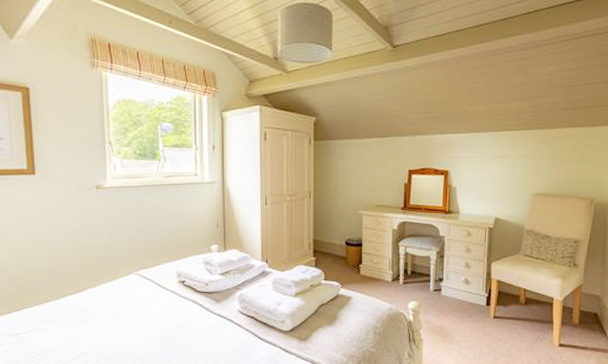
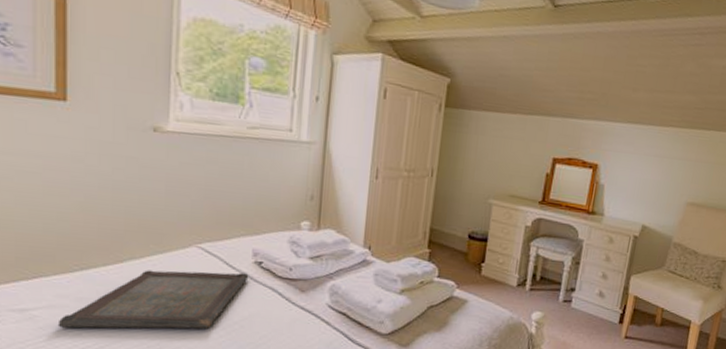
serving tray: none [41,291,176,346] -> present [57,270,249,329]

